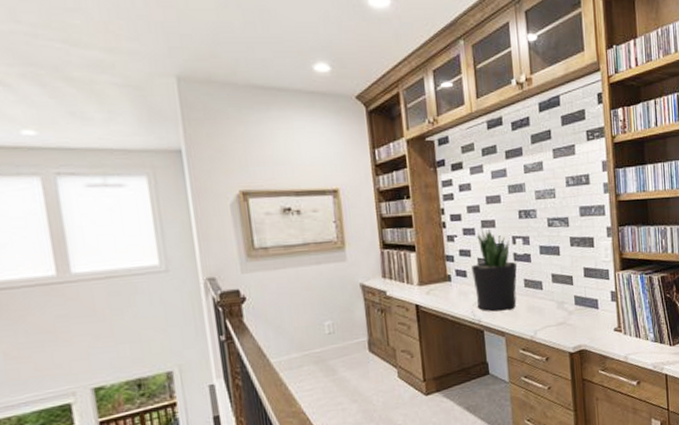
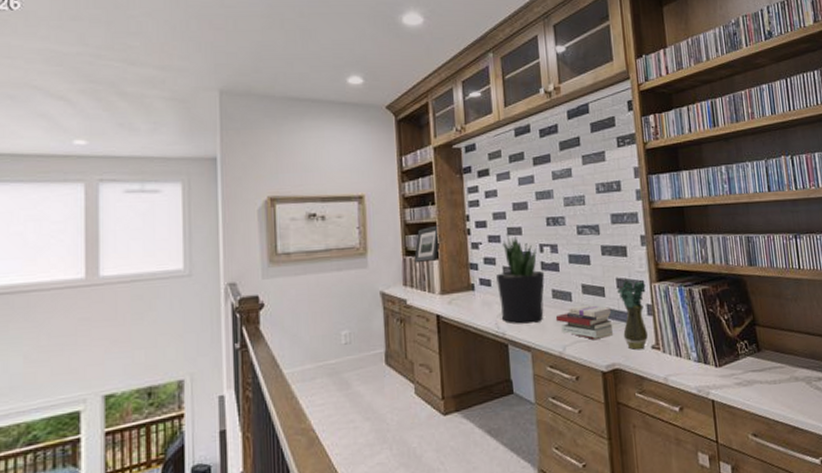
picture frame: none [392,218,417,256] -> present [414,225,440,263]
books: none [527,292,581,325] -> present [555,304,614,340]
vase: none [584,267,611,332] -> present [617,278,648,350]

